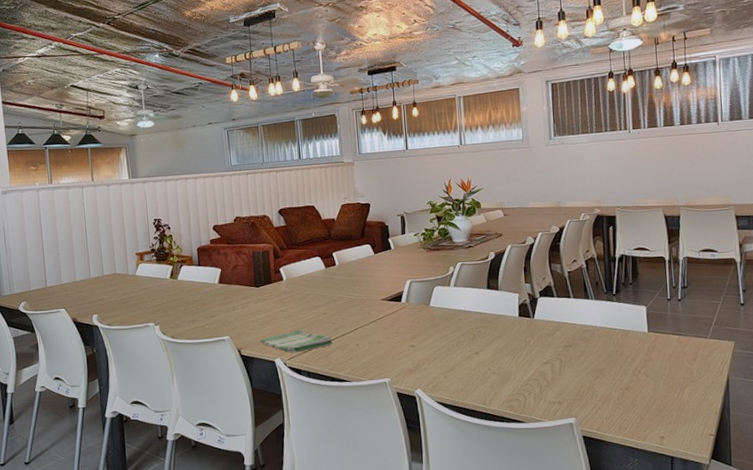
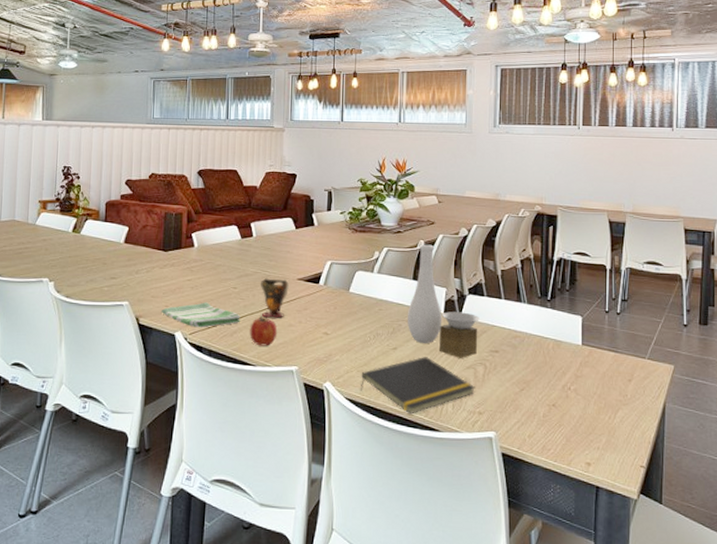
fruit: none [342,337,368,364] -> present [249,316,278,346]
cup: none [347,301,375,338] -> present [260,277,290,318]
notepad: none [448,357,553,410] -> present [361,357,475,415]
vase: none [485,255,552,356] -> present [408,244,480,358]

